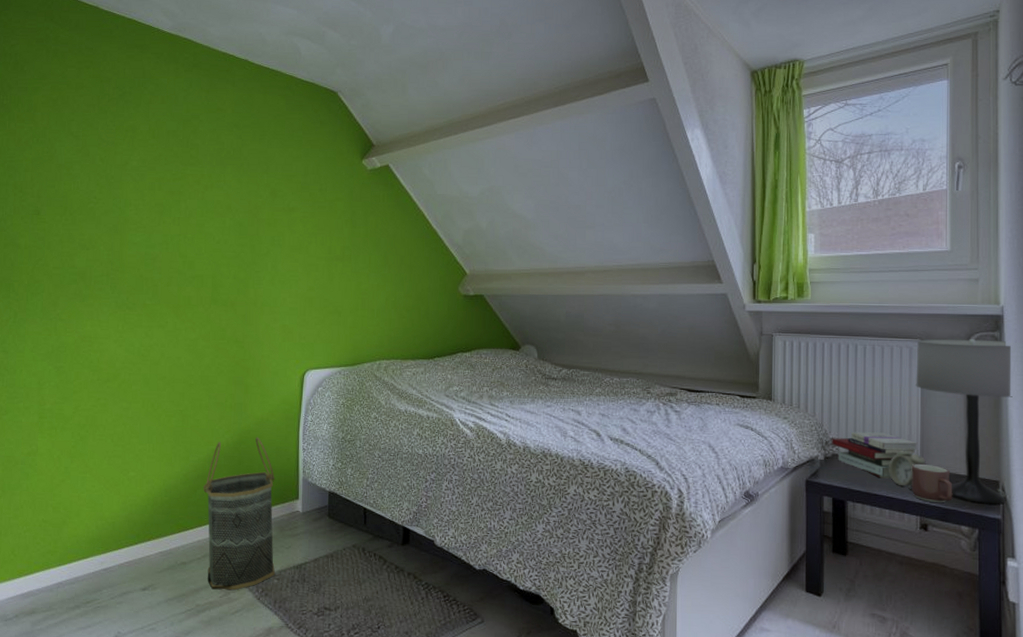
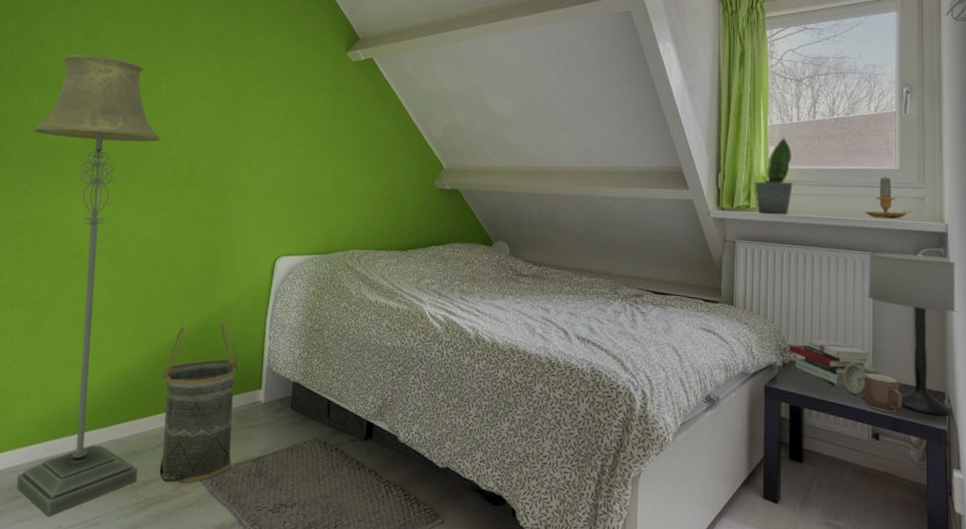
floor lamp: none [59,178,188,624] -> present [16,54,161,517]
potted plant: none [791,223,834,306] -> present [753,137,793,216]
candle: none [912,258,964,304] -> present [864,176,911,220]

